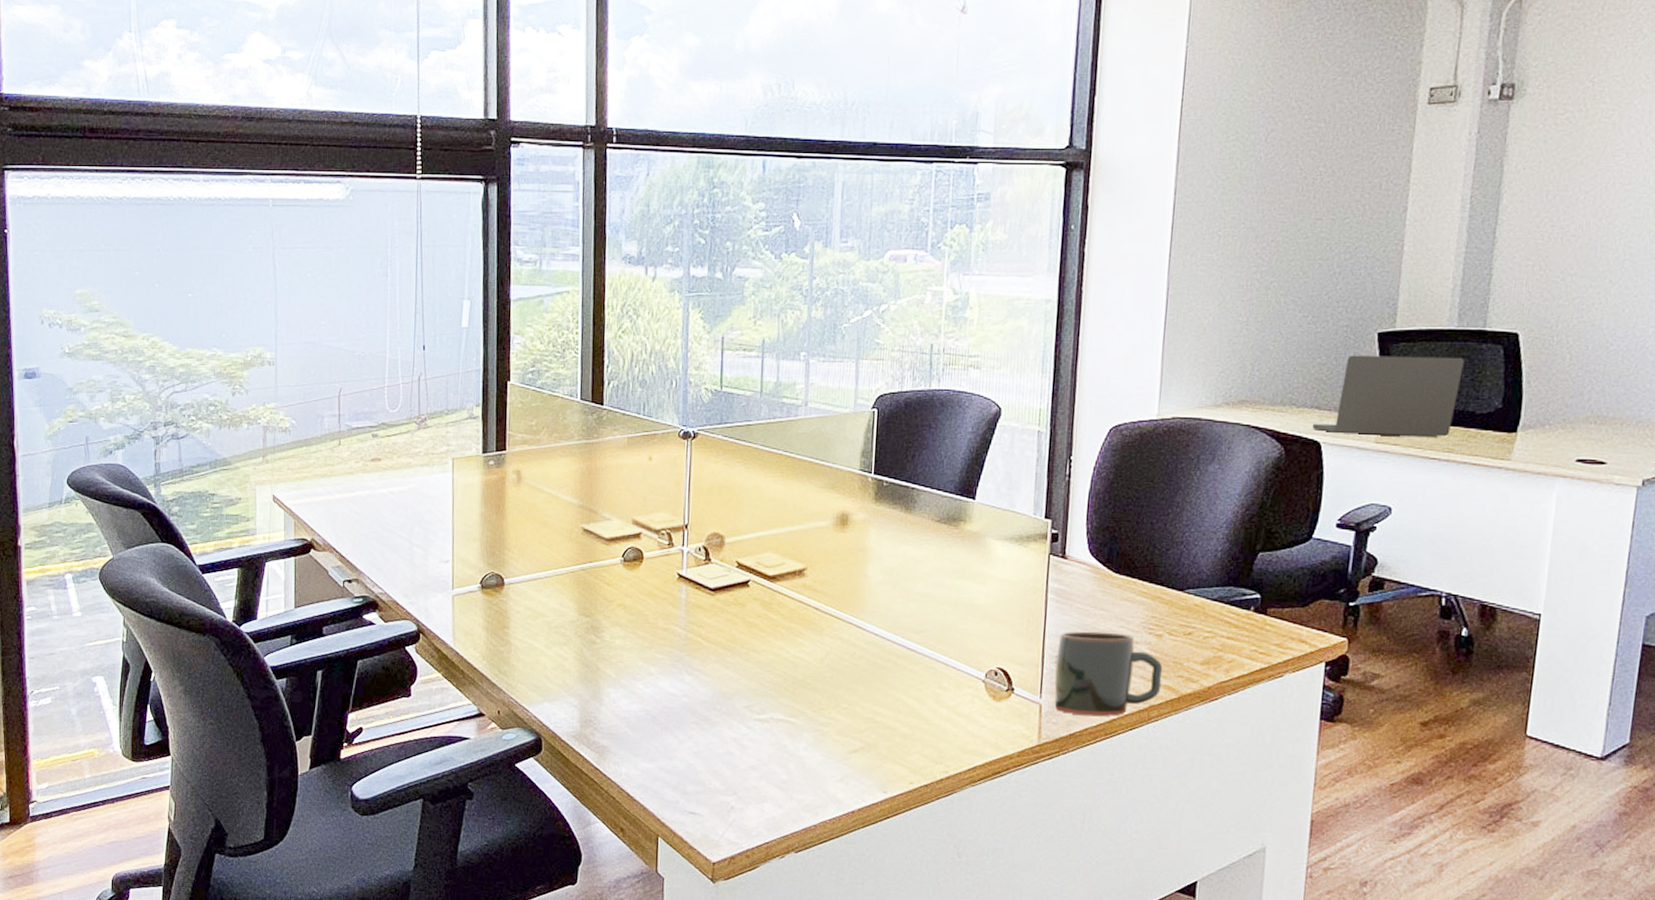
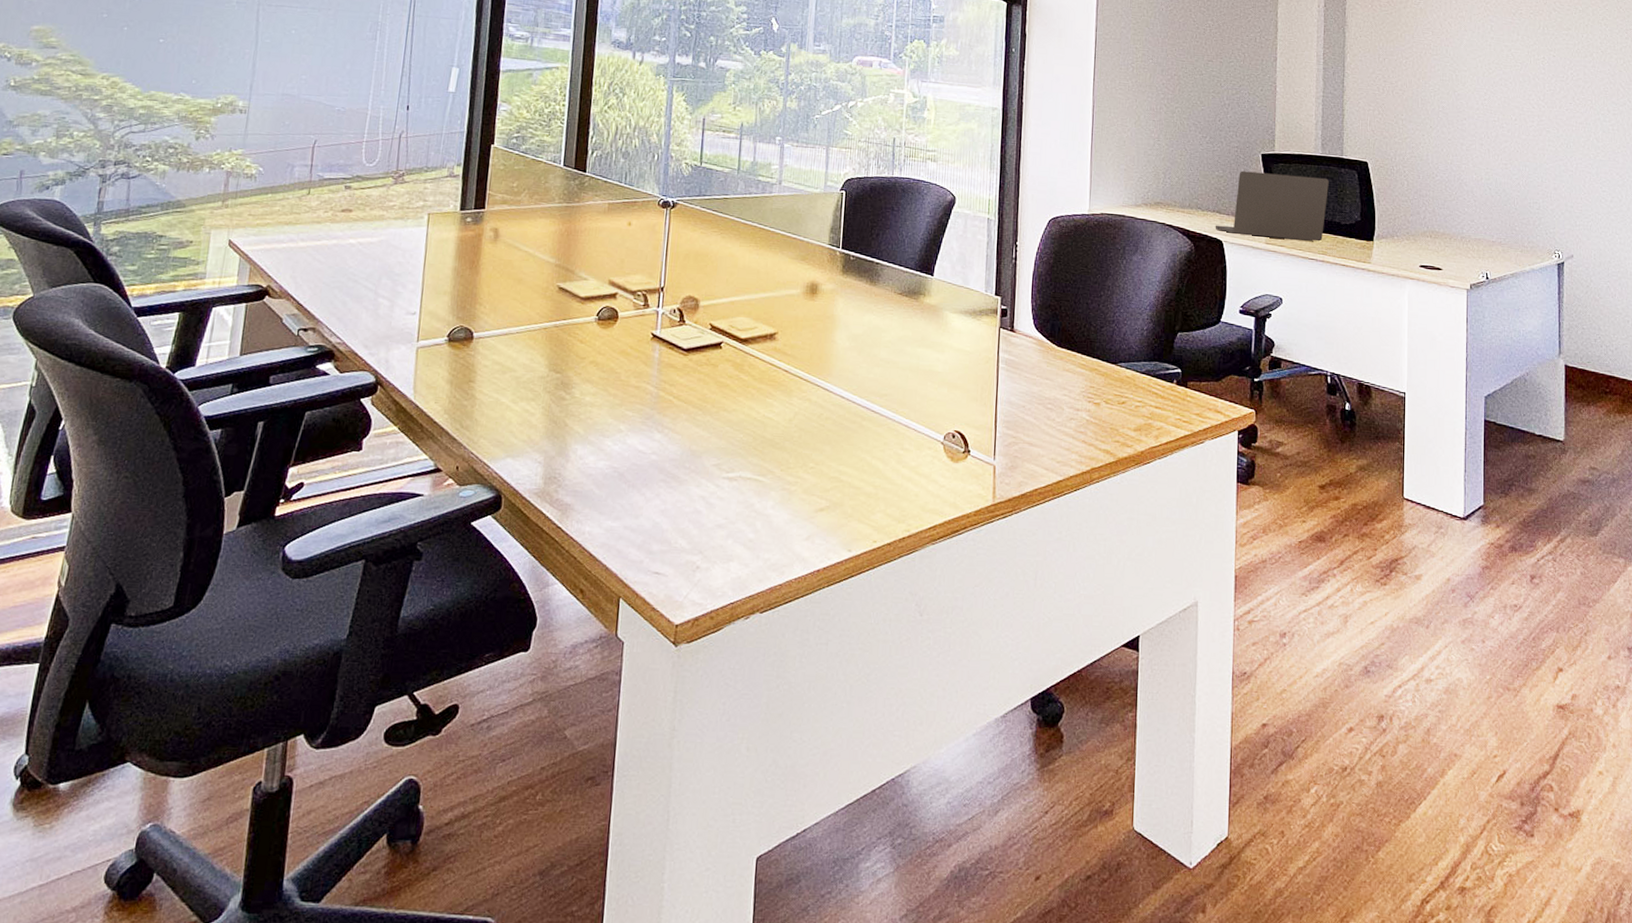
mug: present [1054,631,1163,716] -> none [1006,398,1102,478]

